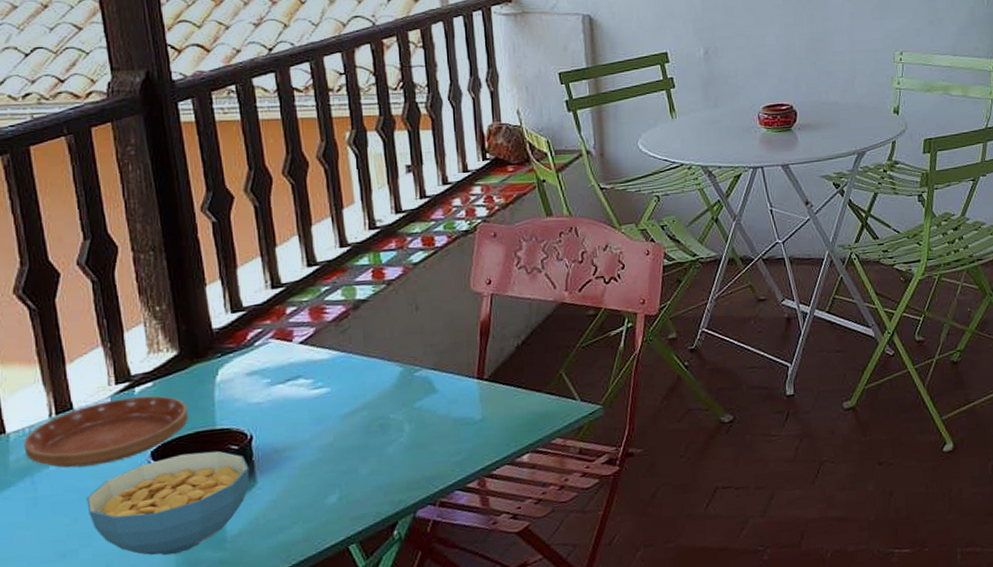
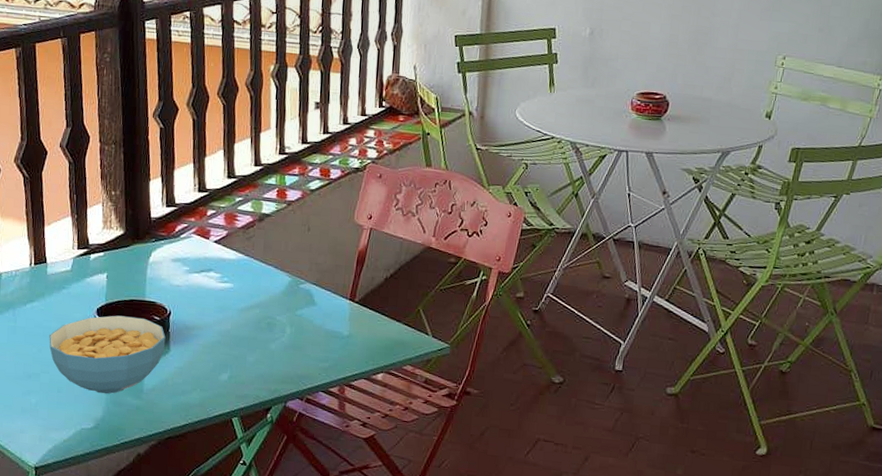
saucer: present [24,395,188,468] -> none [11,261,127,311]

